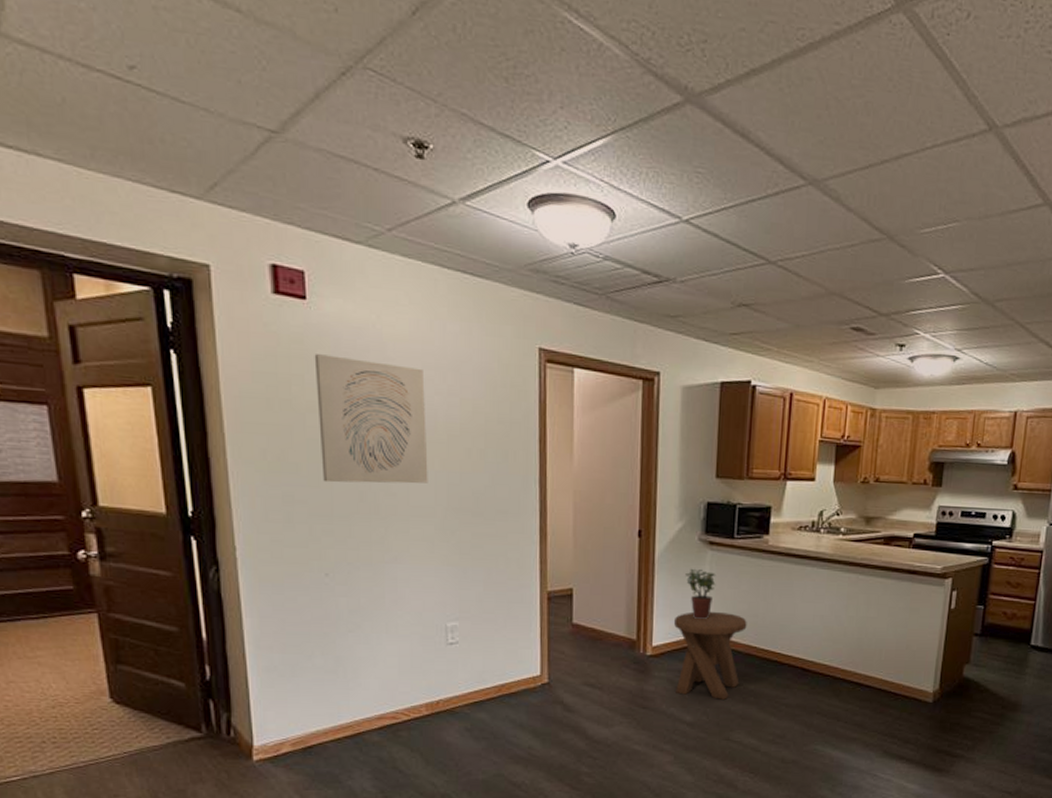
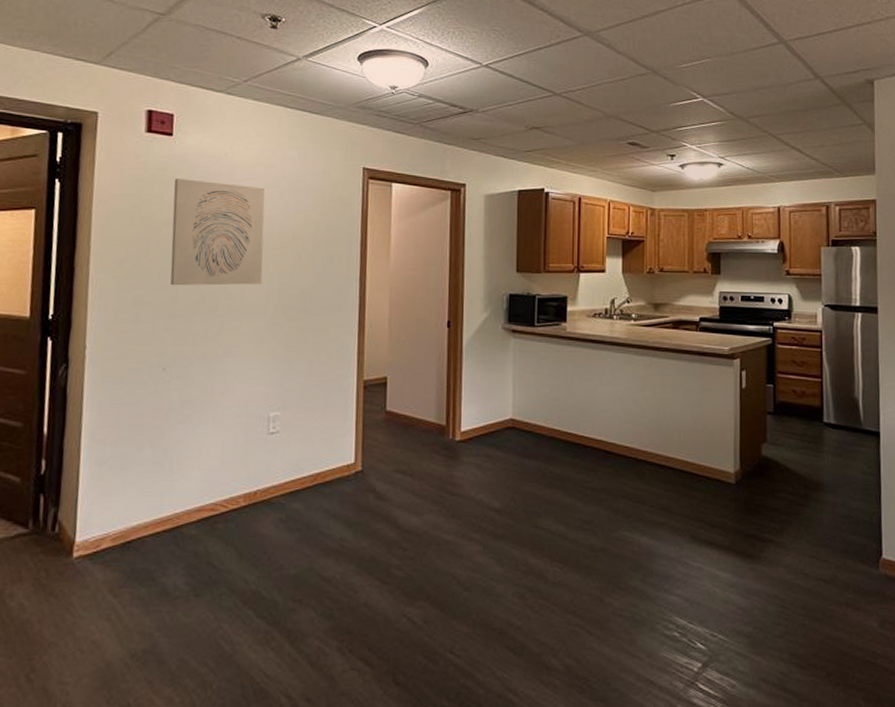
music stool: present [673,611,747,700] -> none [480,395,550,484]
potted plant: present [685,568,716,619] -> none [491,355,519,403]

